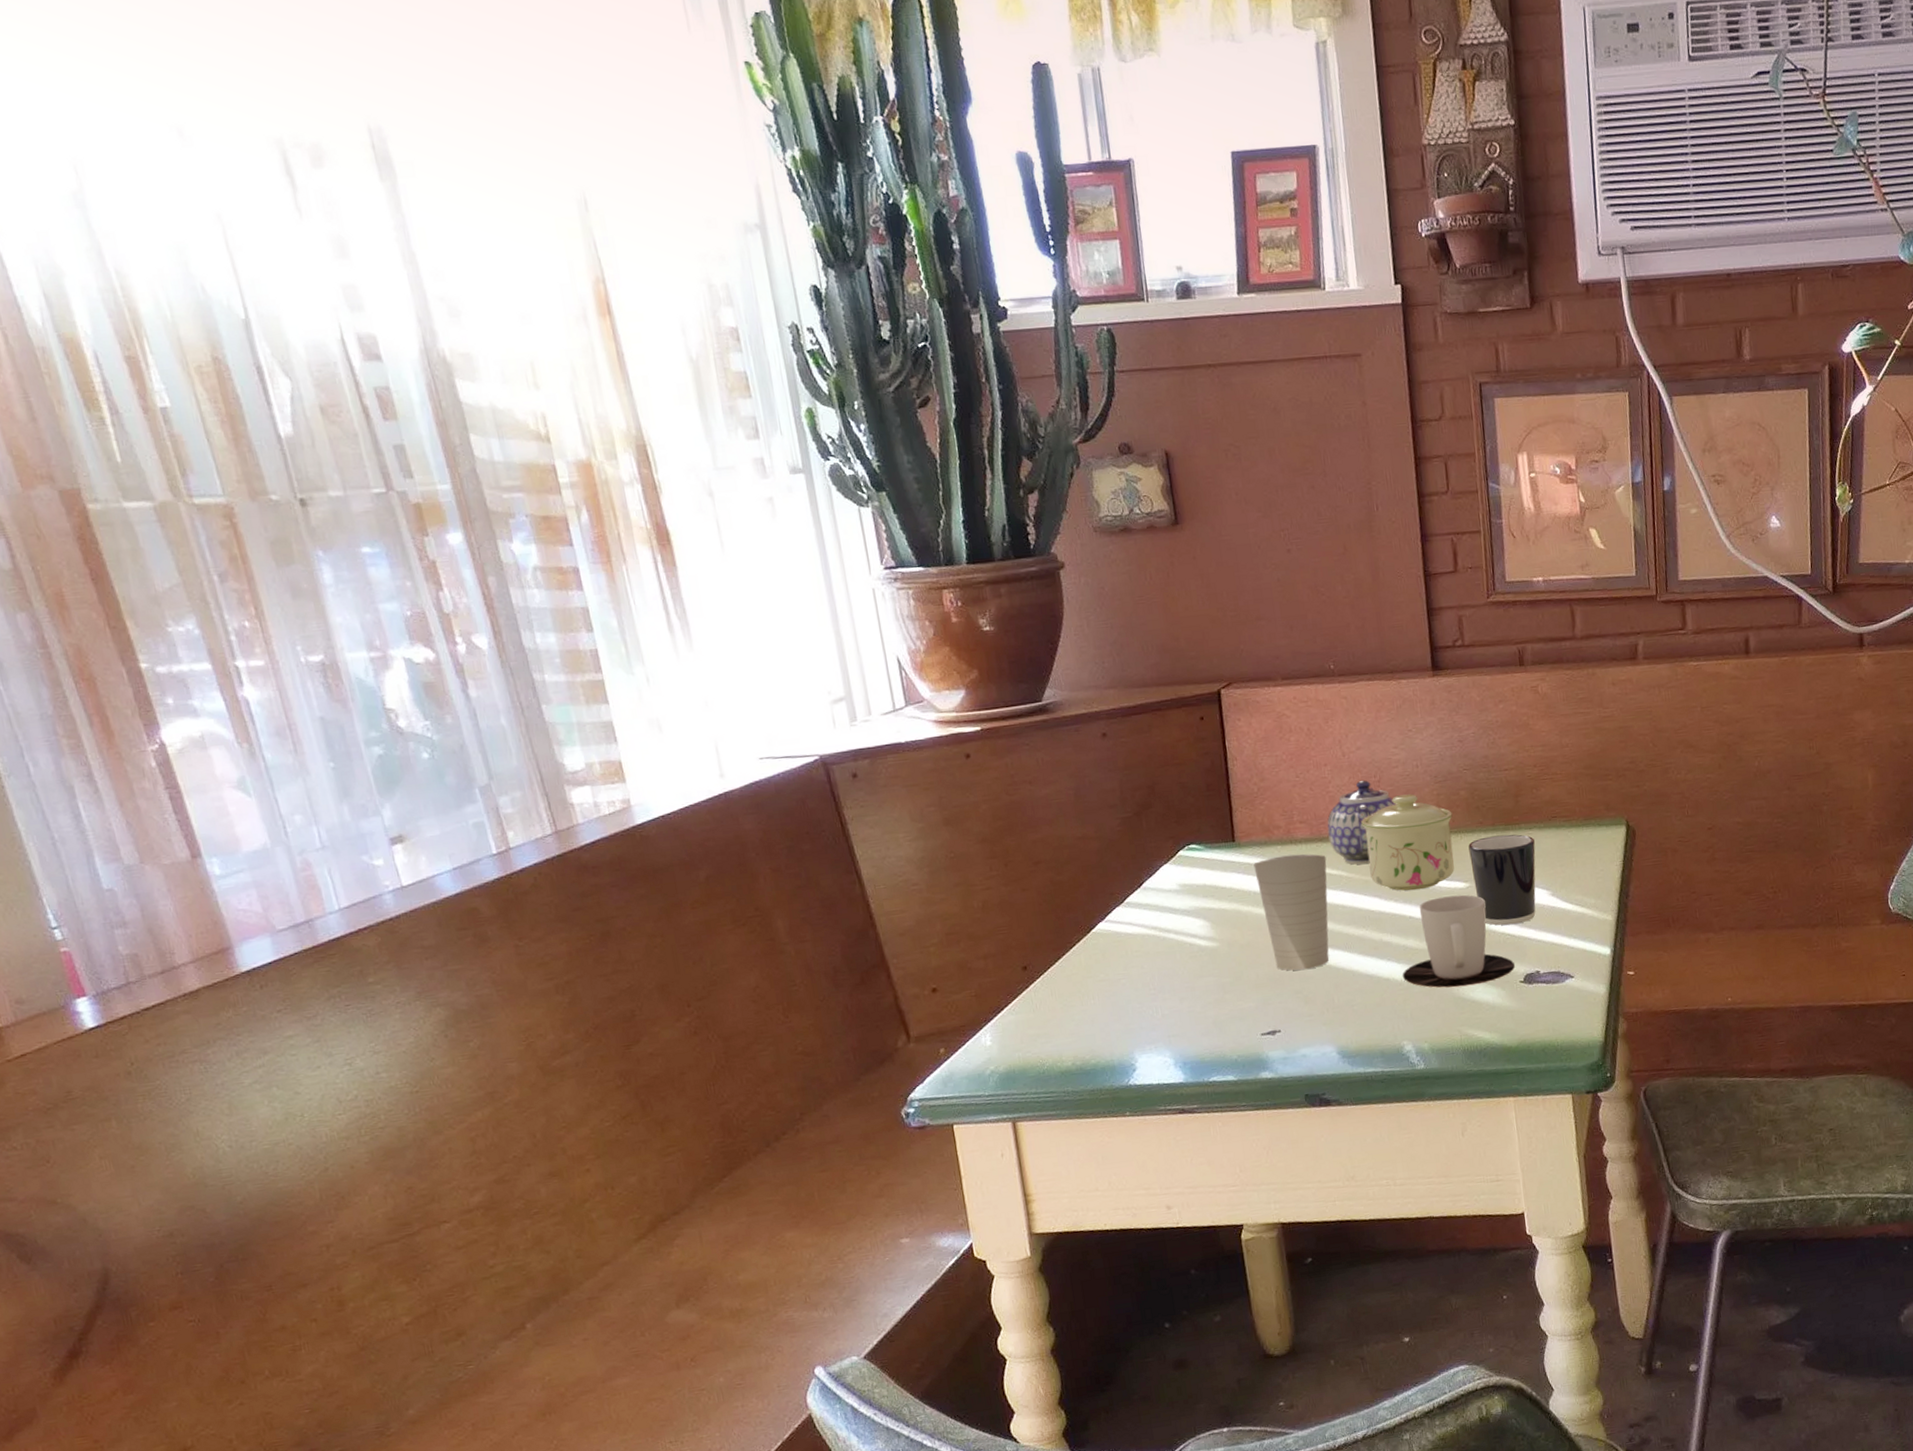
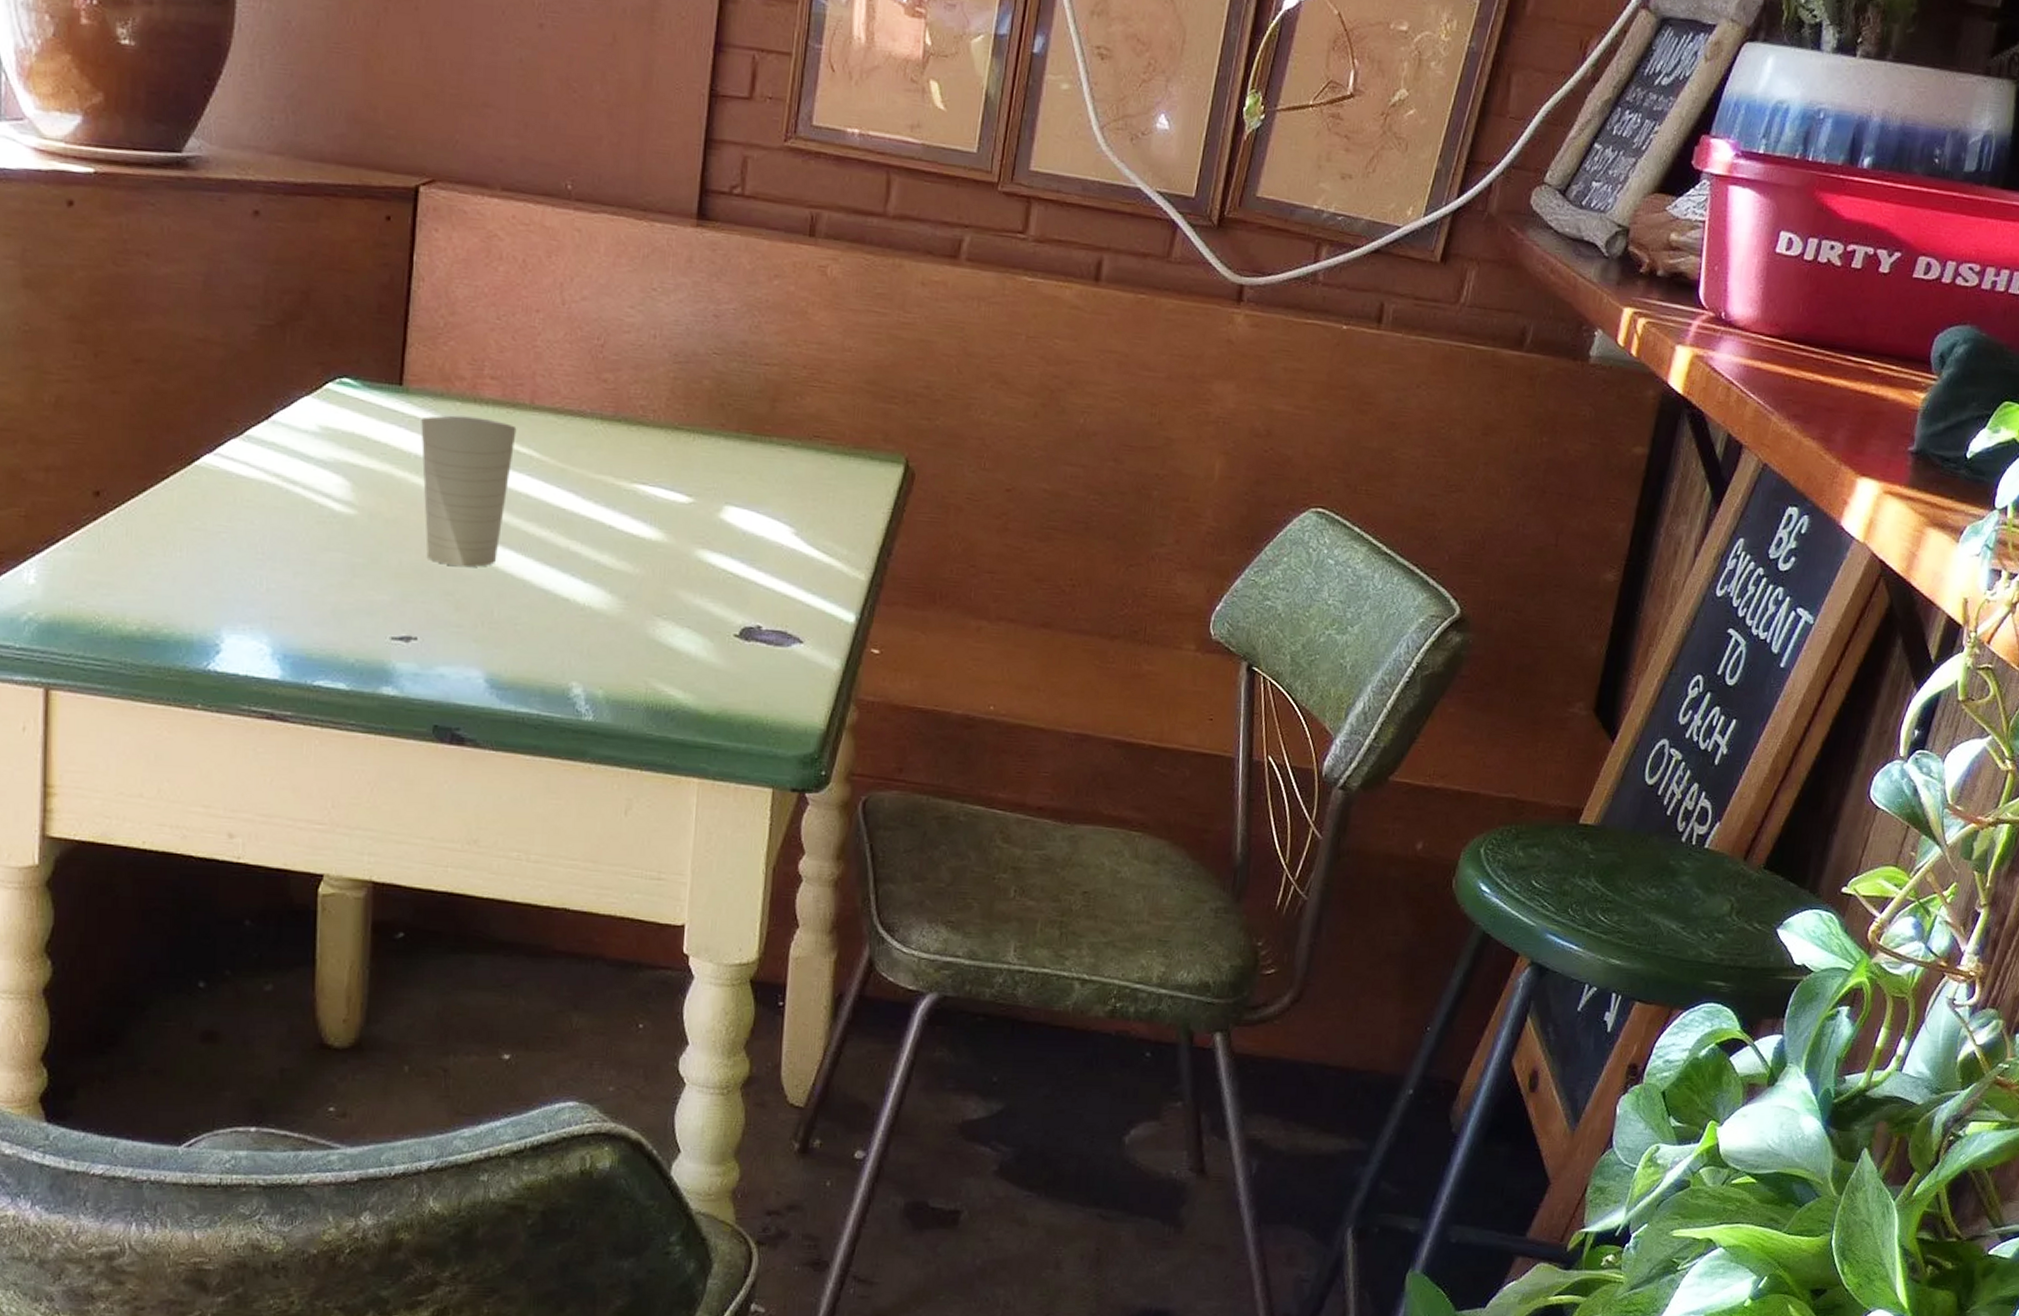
teapot: present [1327,779,1396,865] -> none [524,339,619,449]
sugar bowl: present [1361,794,1454,891] -> none [569,368,689,495]
cup: present [1402,894,1515,988] -> none [586,508,731,629]
mug: present [1468,834,1536,926] -> none [699,444,786,562]

